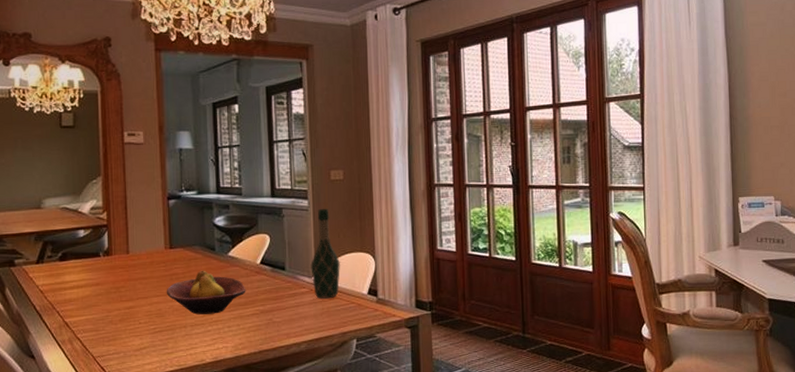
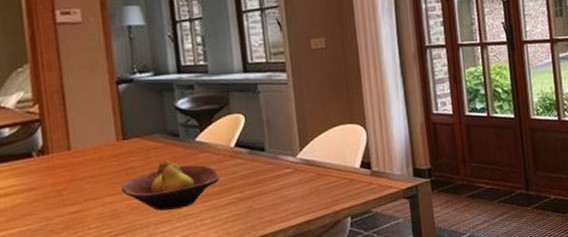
wine bottle: present [311,208,340,299] -> none [294,80,329,178]

